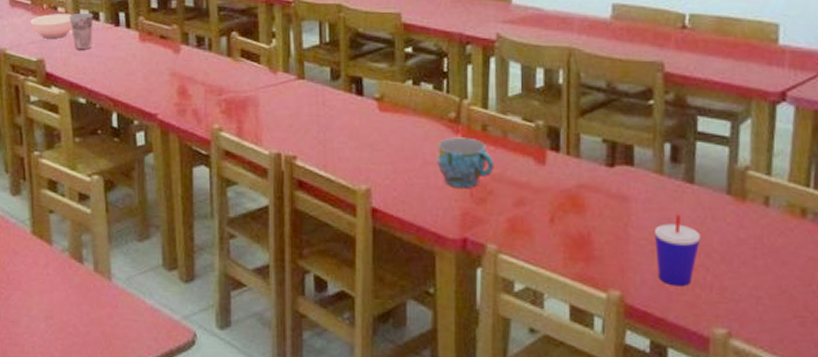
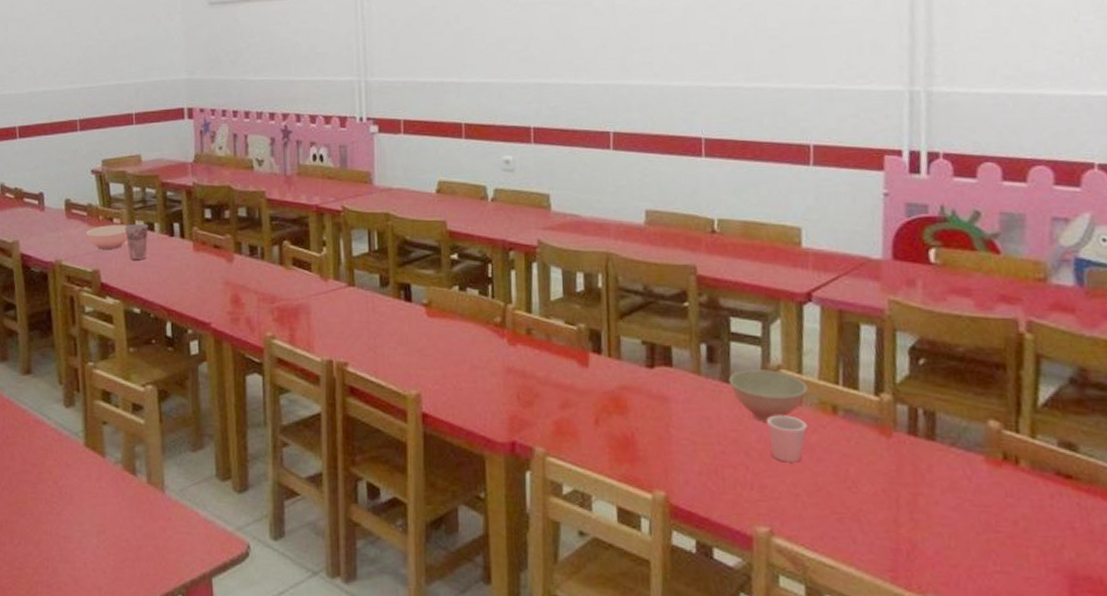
cup: present [436,137,494,188] -> none [483,341,539,391]
beverage cup: present [655,215,701,287] -> none [695,414,739,486]
bowl: none [692,170,776,224] -> present [728,370,808,422]
cup: none [730,217,774,265] -> present [766,415,808,463]

